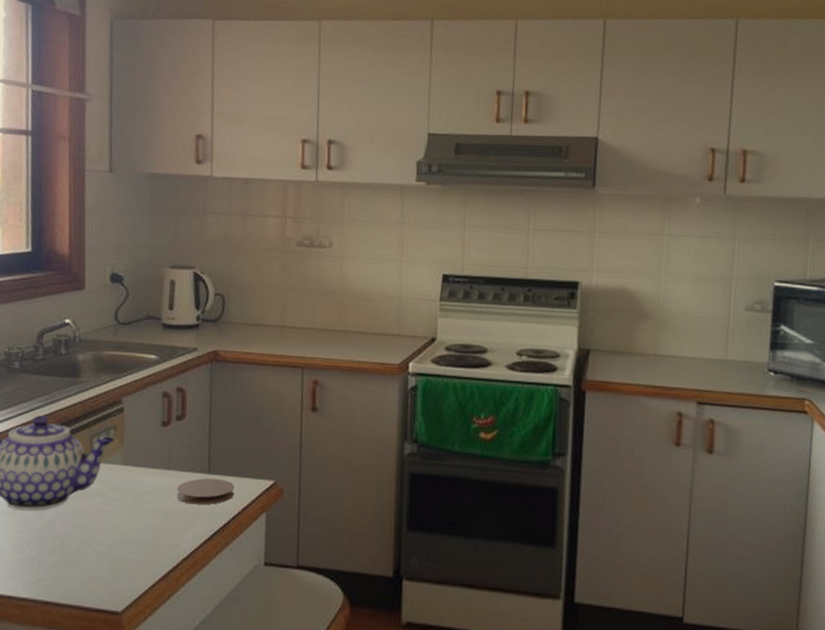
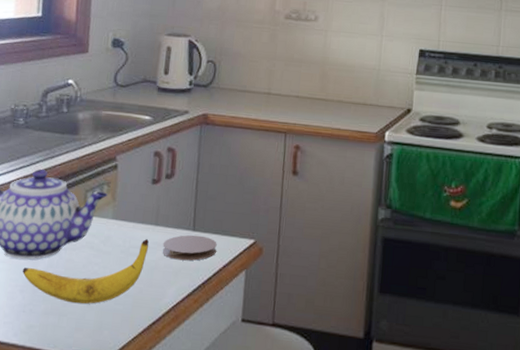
banana: none [28,483,162,554] -> present [22,238,149,304]

